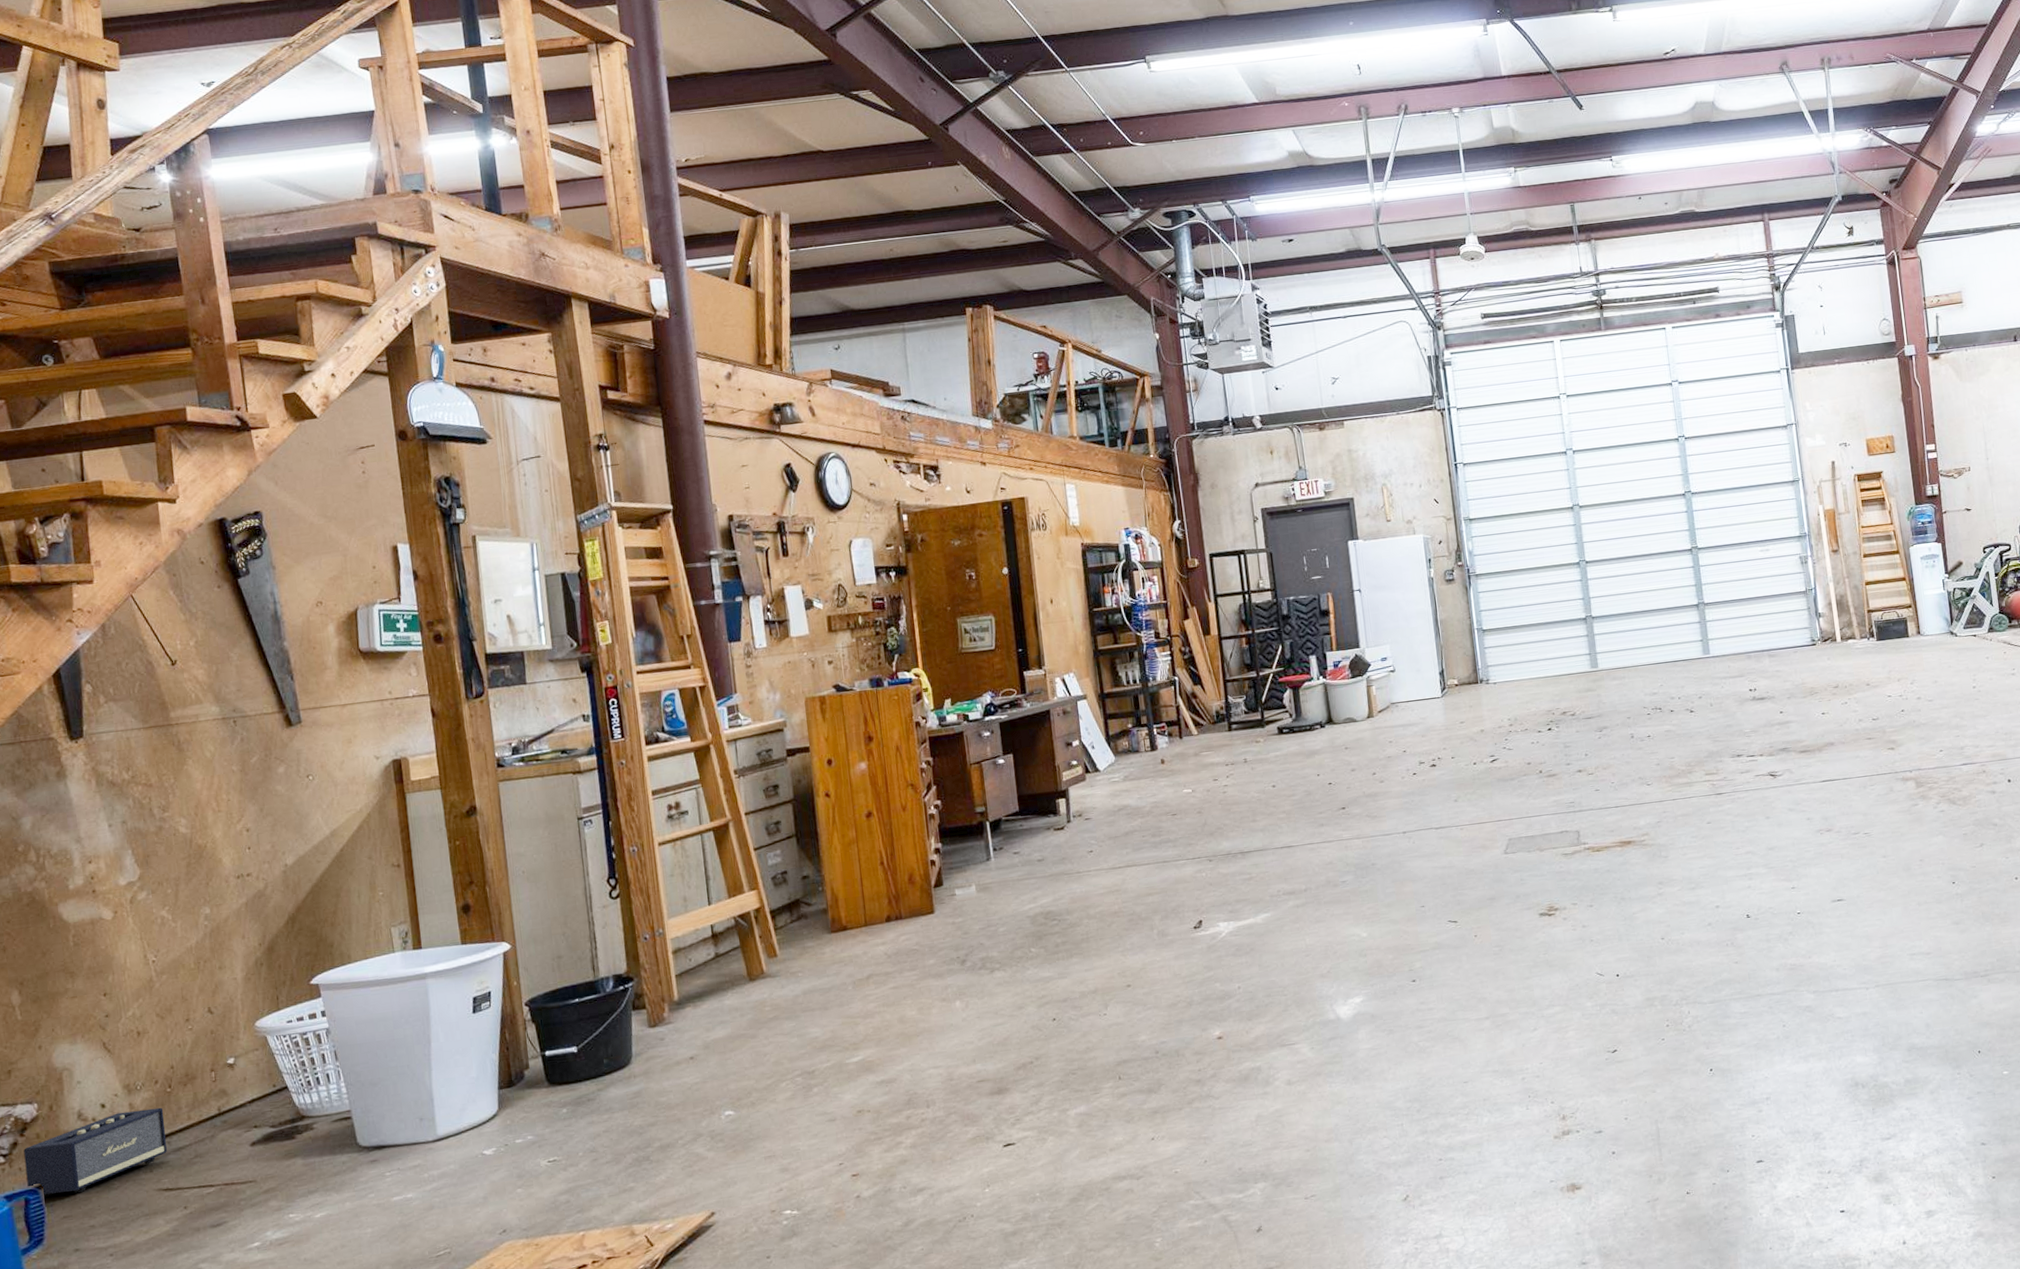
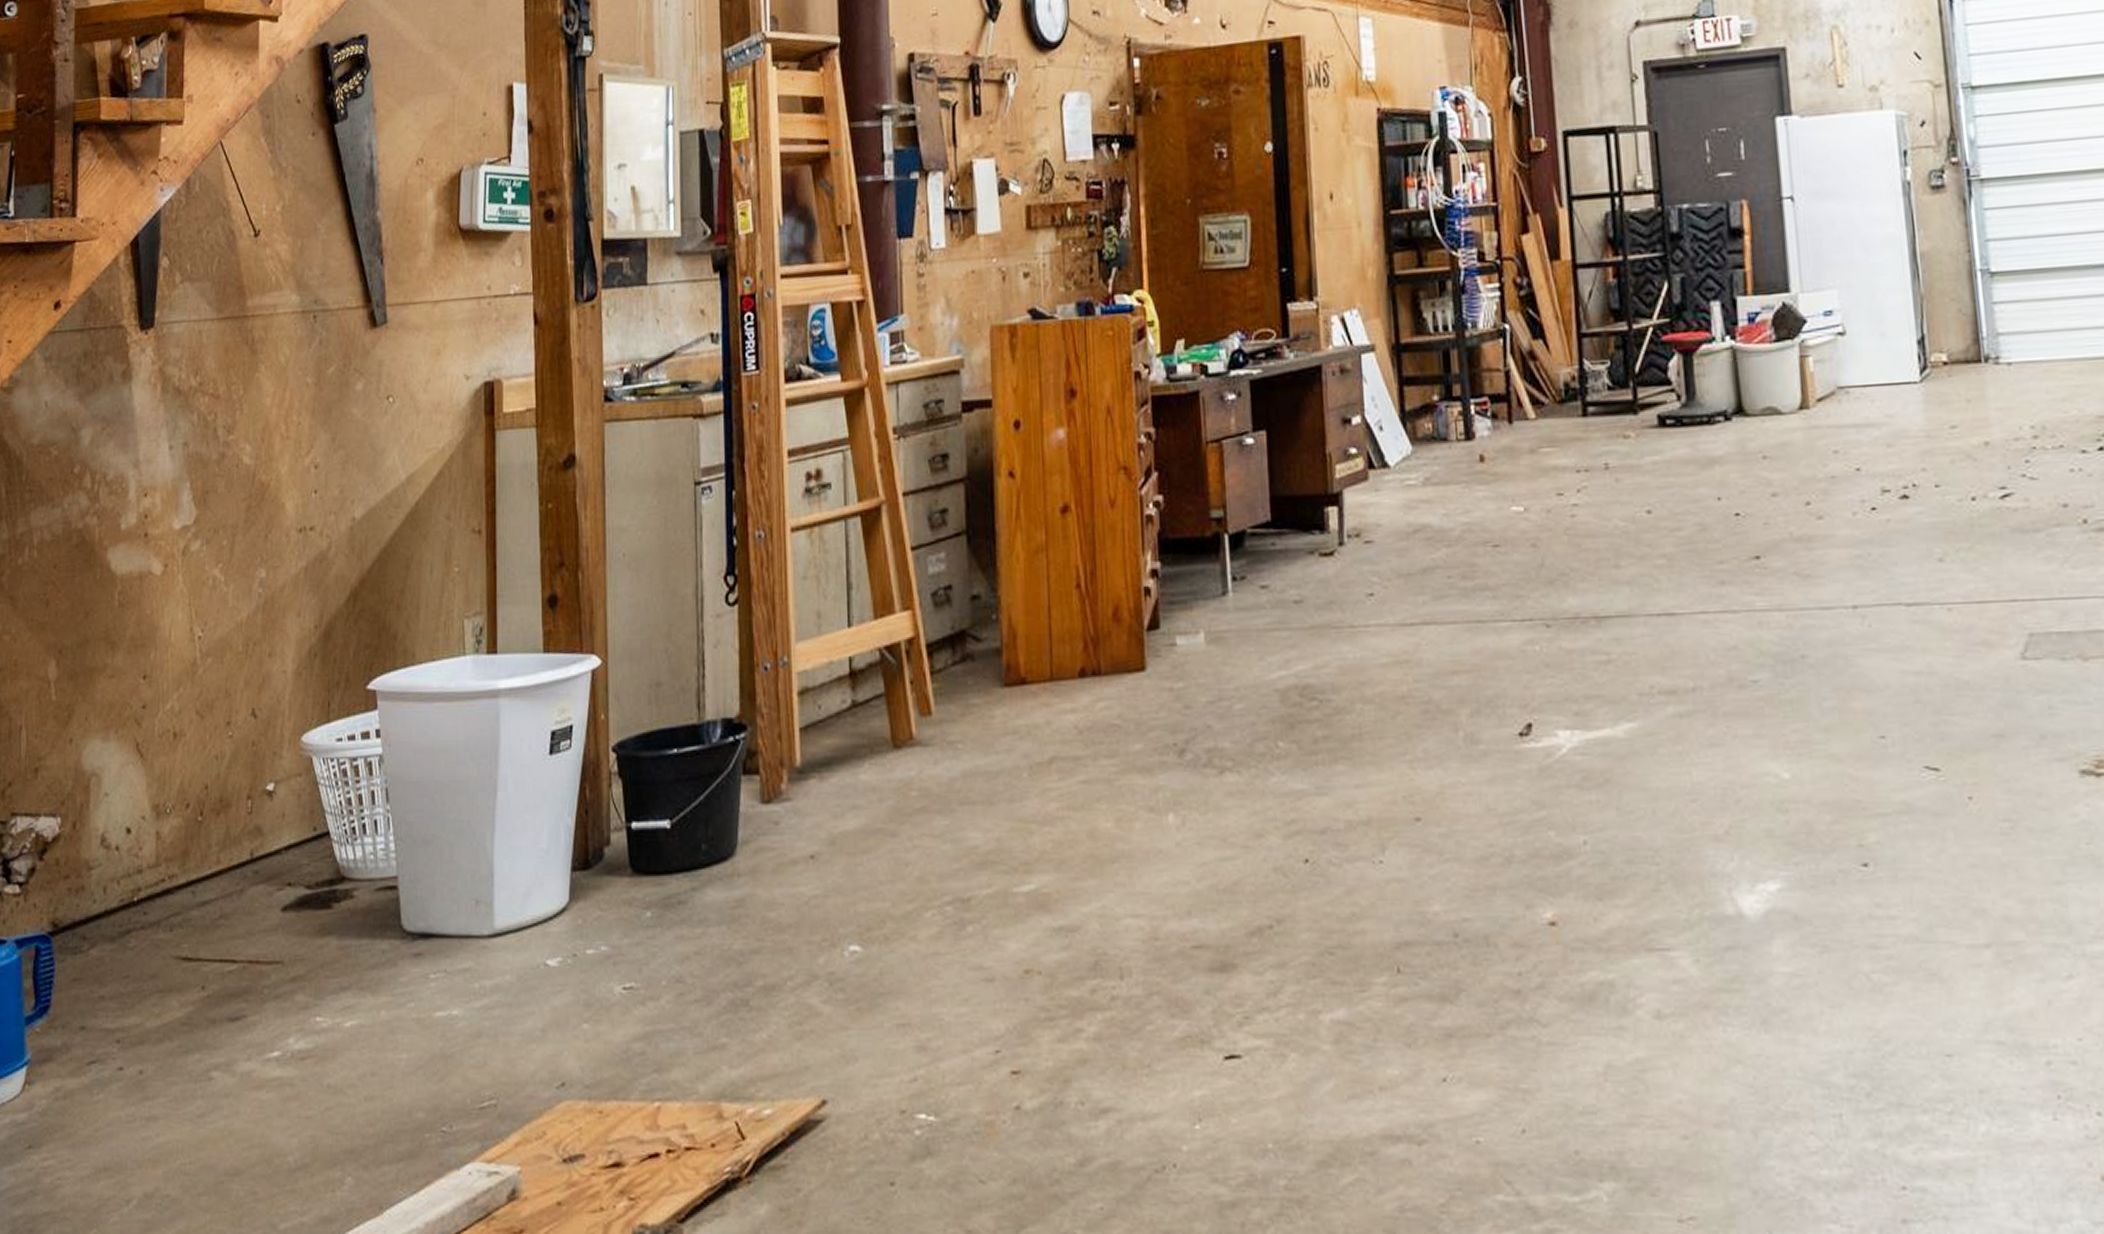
speaker: present [23,1107,167,1197] -> none [40,841,192,949]

